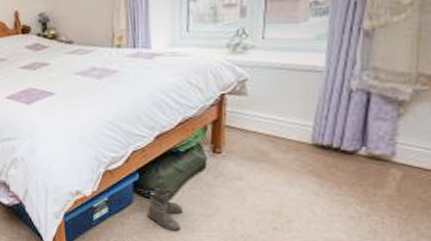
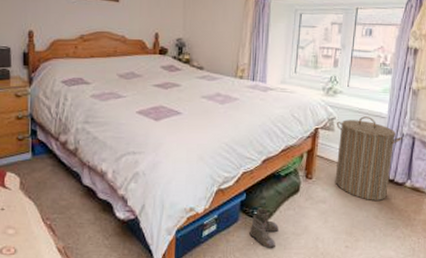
laundry hamper: none [249,72,350,174] -> present [335,116,402,201]

